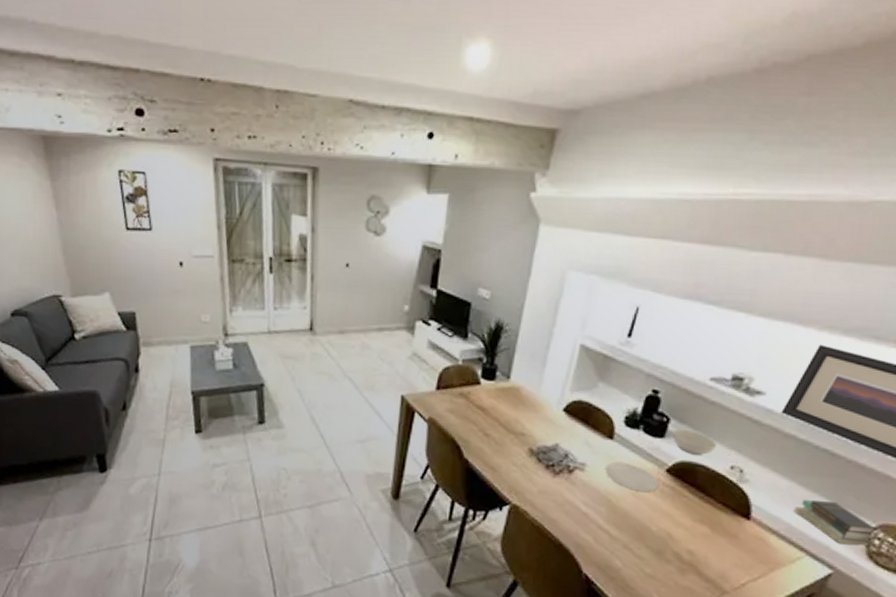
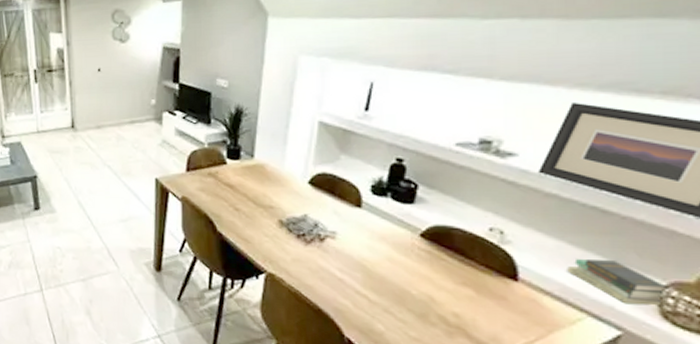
plate: present [605,462,659,492] -> none [356,229,414,257]
bowl: present [673,428,717,455] -> none [423,194,471,218]

